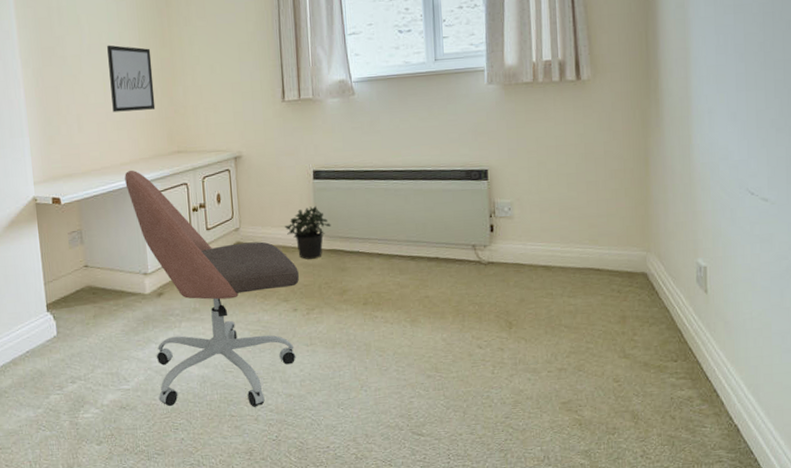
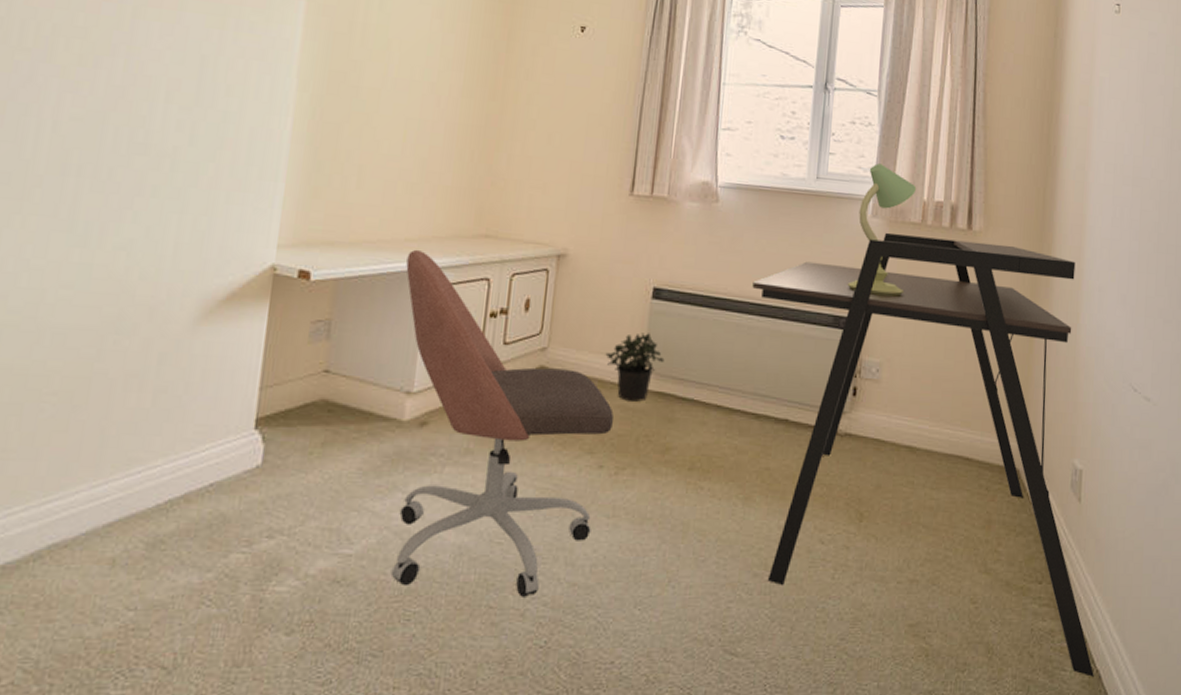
wall art: present [107,45,156,112] -> none [409,83,476,176]
desk: none [393,87,734,431] -> present [752,232,1095,677]
table lamp: none [473,38,526,149] -> present [847,163,917,297]

